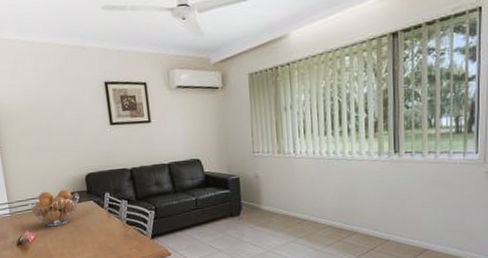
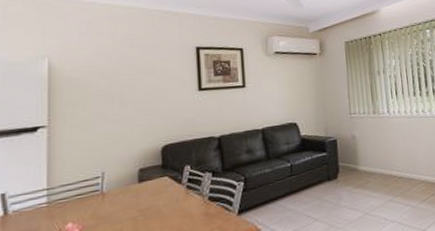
fruit basket: present [28,189,80,227] -> none [77,165,151,214]

